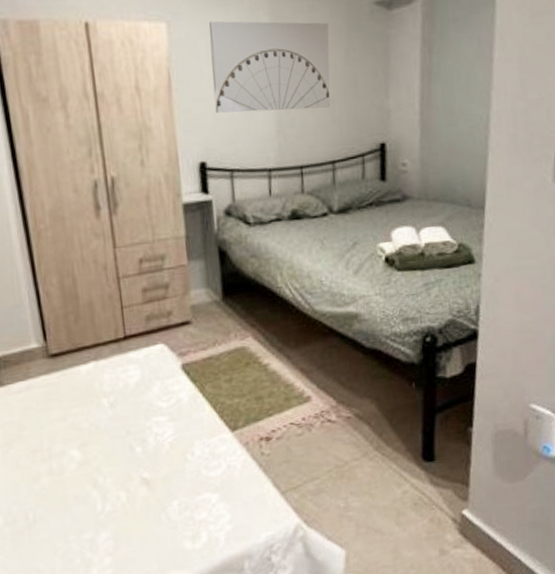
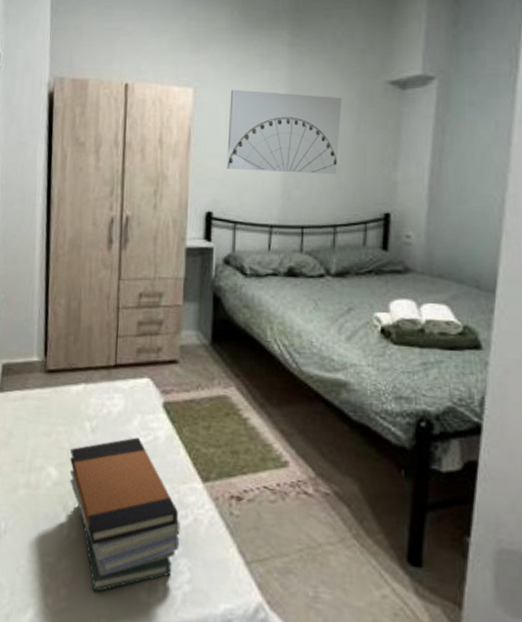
book stack: none [89,403,217,553] -> present [69,437,180,592]

